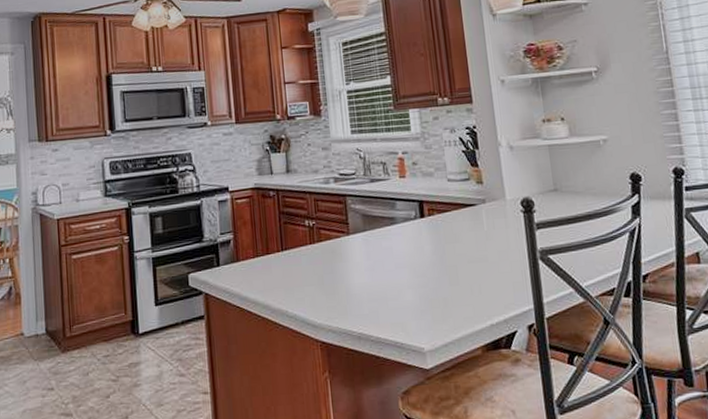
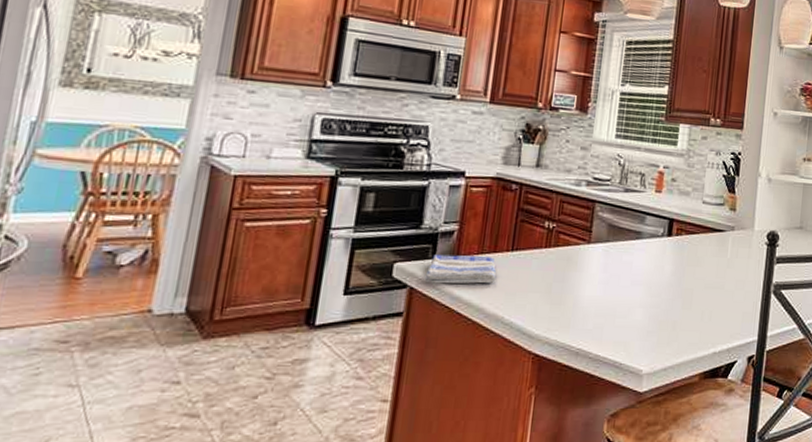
dish towel: none [214,258,274,288] -> present [423,254,497,284]

